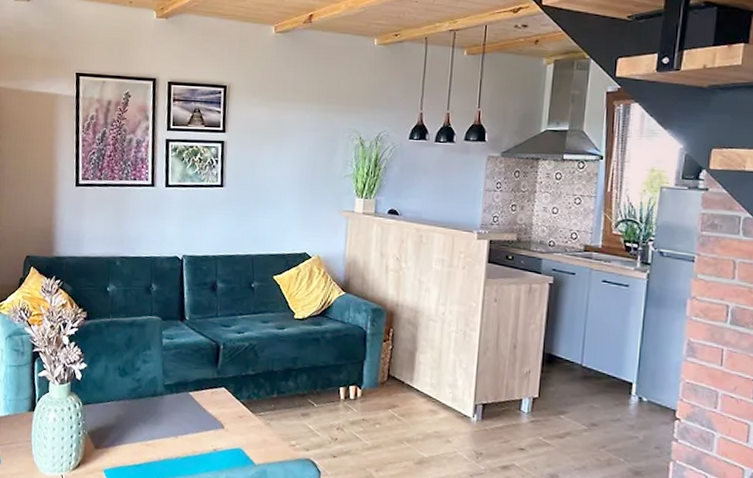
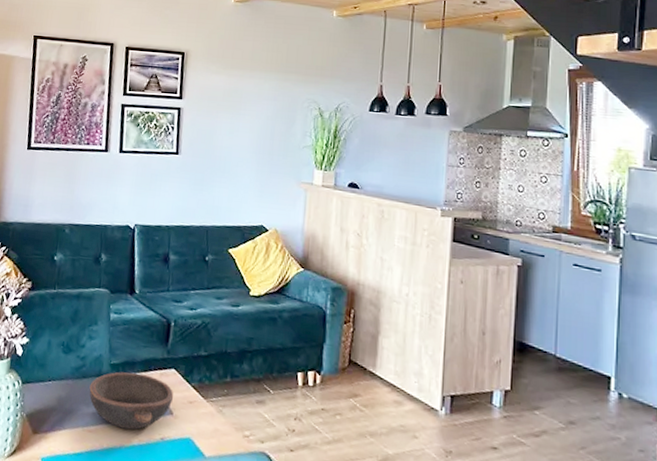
bowl: none [145,391,225,443] -> present [89,371,174,430]

